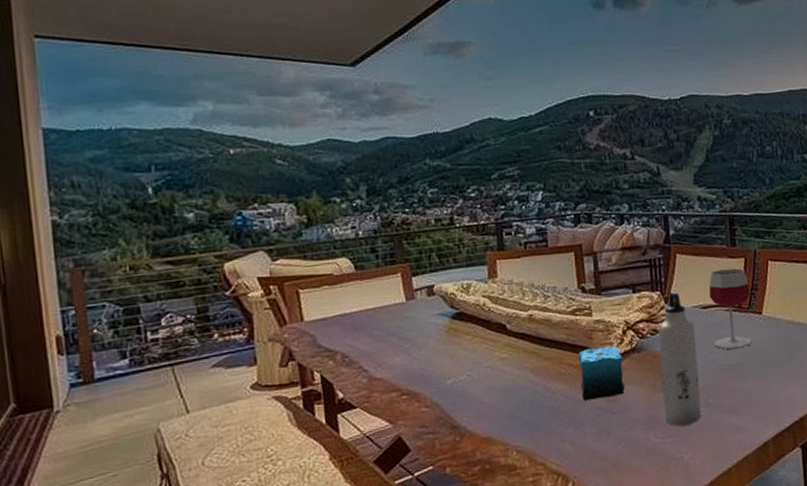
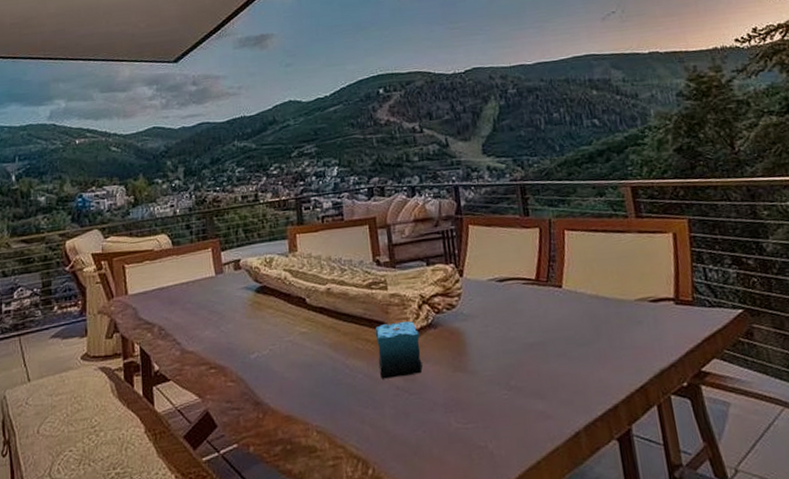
water bottle: present [658,291,702,426] -> none [454,263,504,411]
wineglass: present [709,268,751,349] -> none [504,239,553,326]

